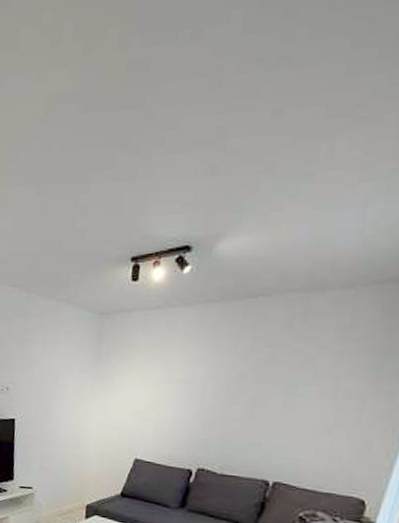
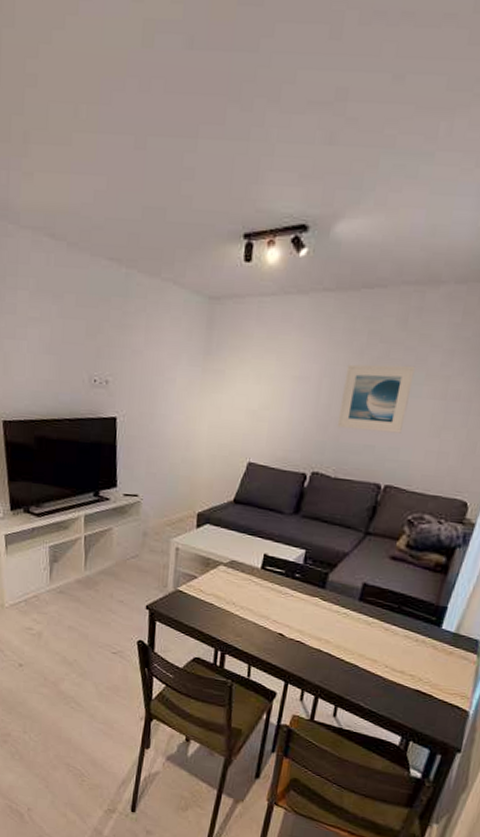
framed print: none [222,367,303,432] -> present [337,364,416,433]

